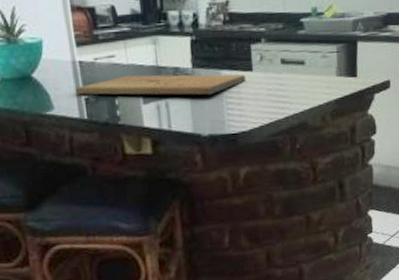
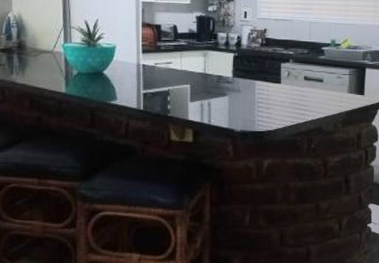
cutting board: present [75,74,245,95] -> none [136,79,274,100]

